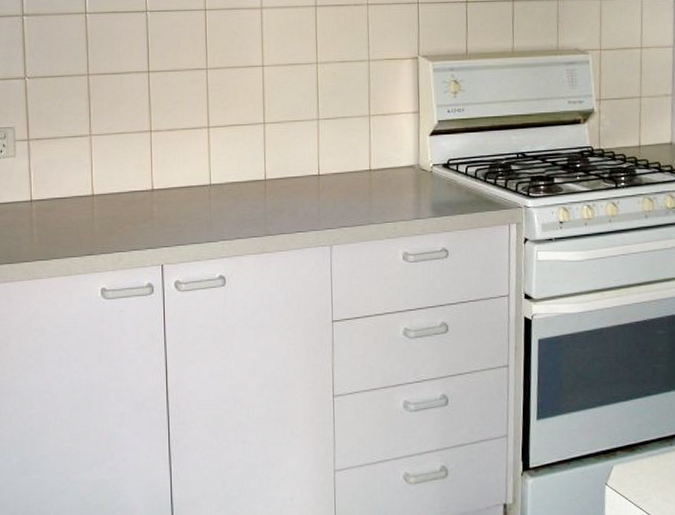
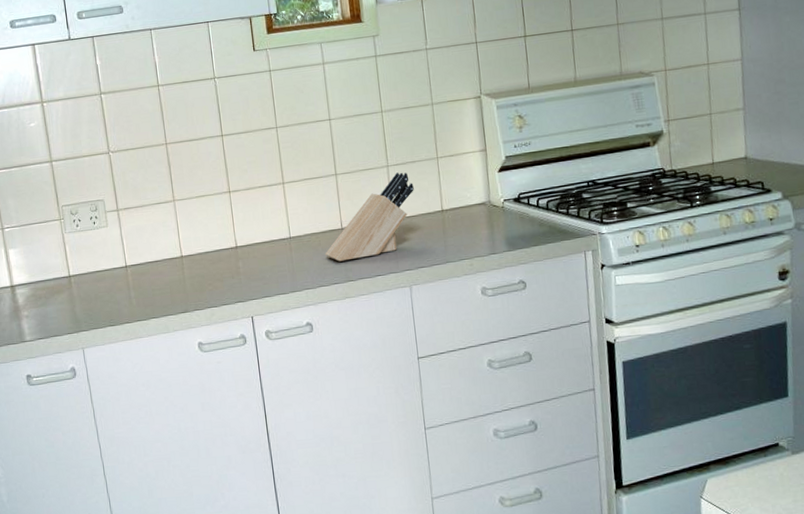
knife block: none [245,127,343,214] -> present [324,172,414,262]

